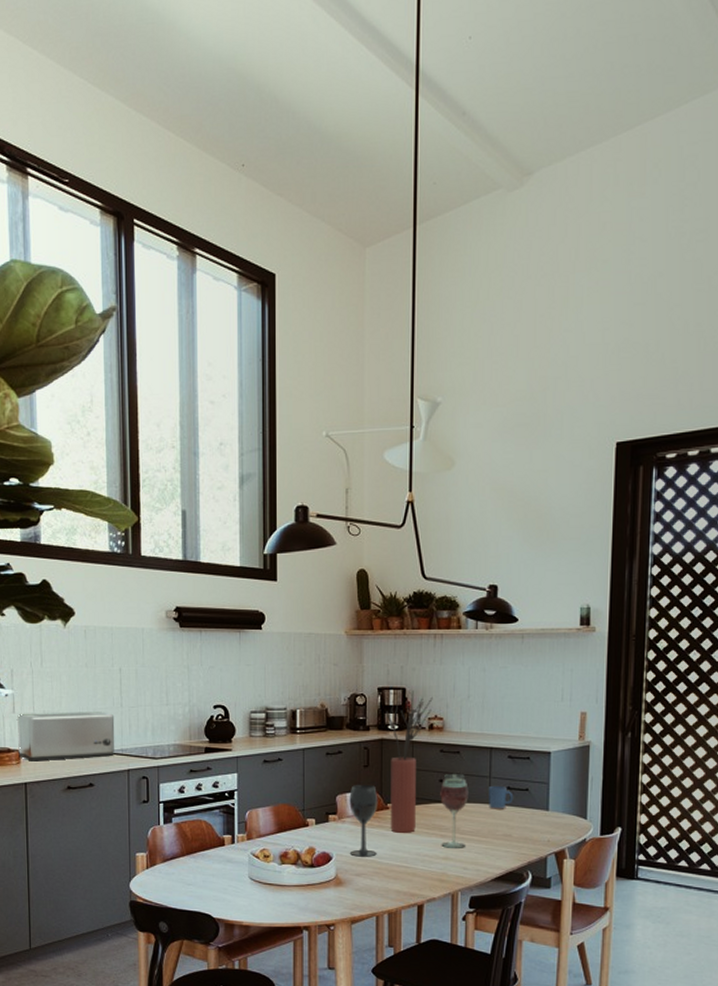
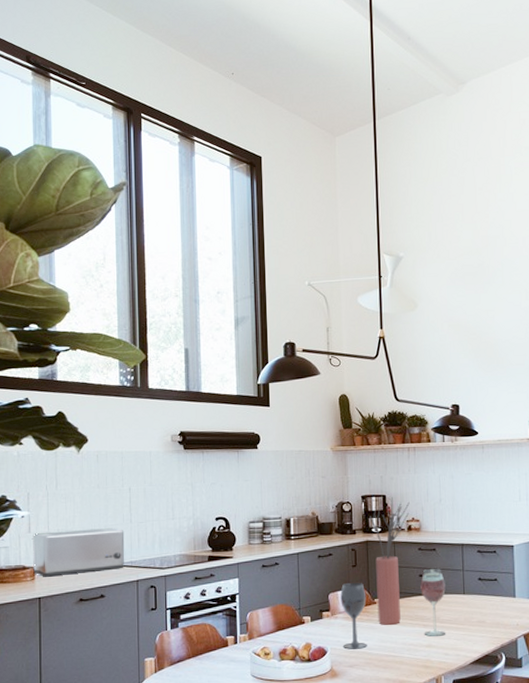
mug: present [488,785,514,809] -> none [462,577,485,599]

